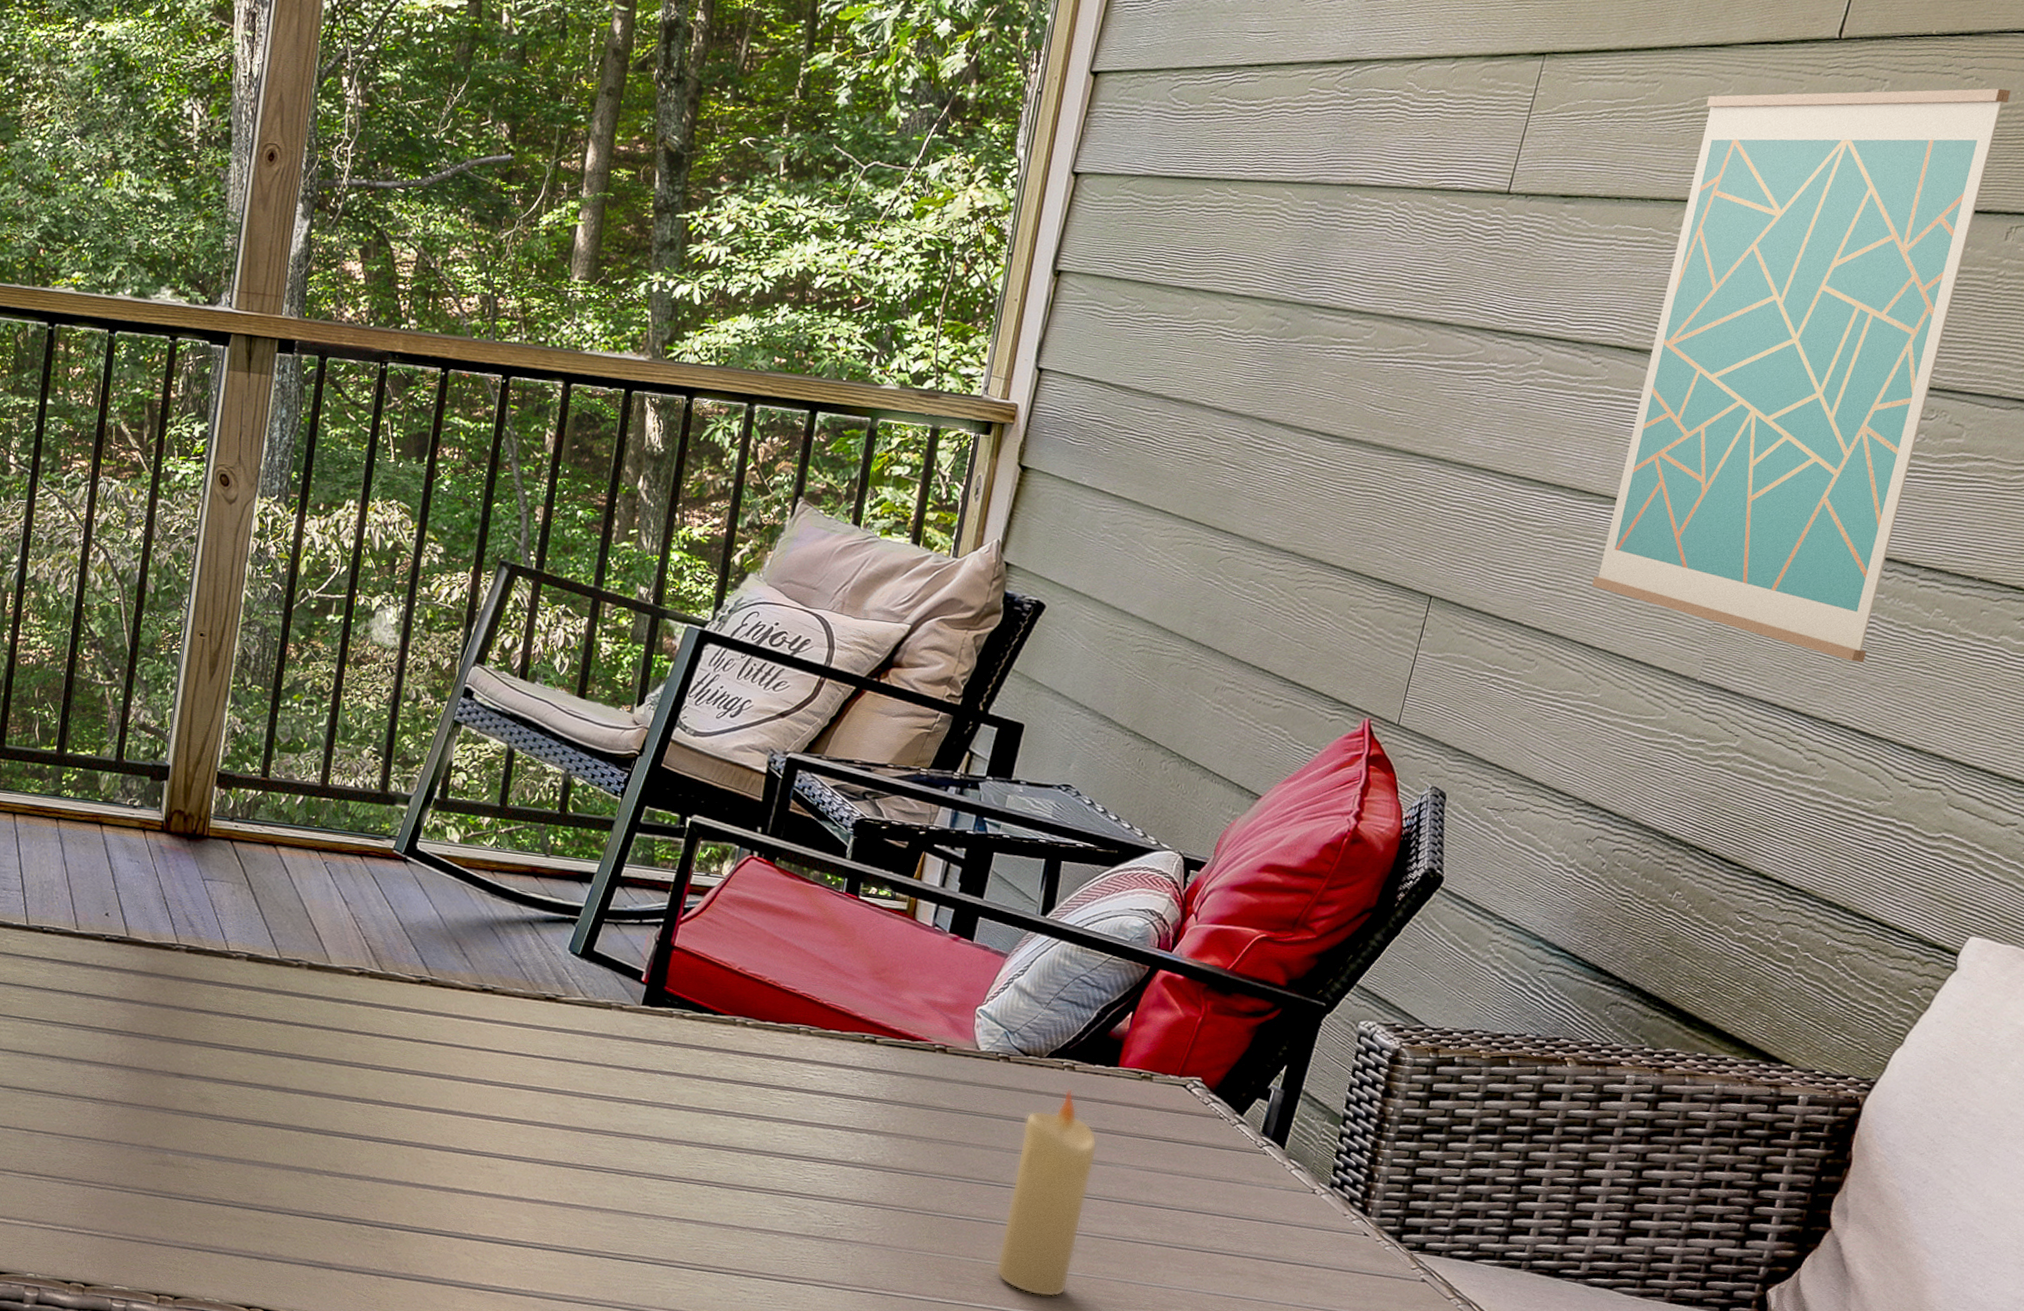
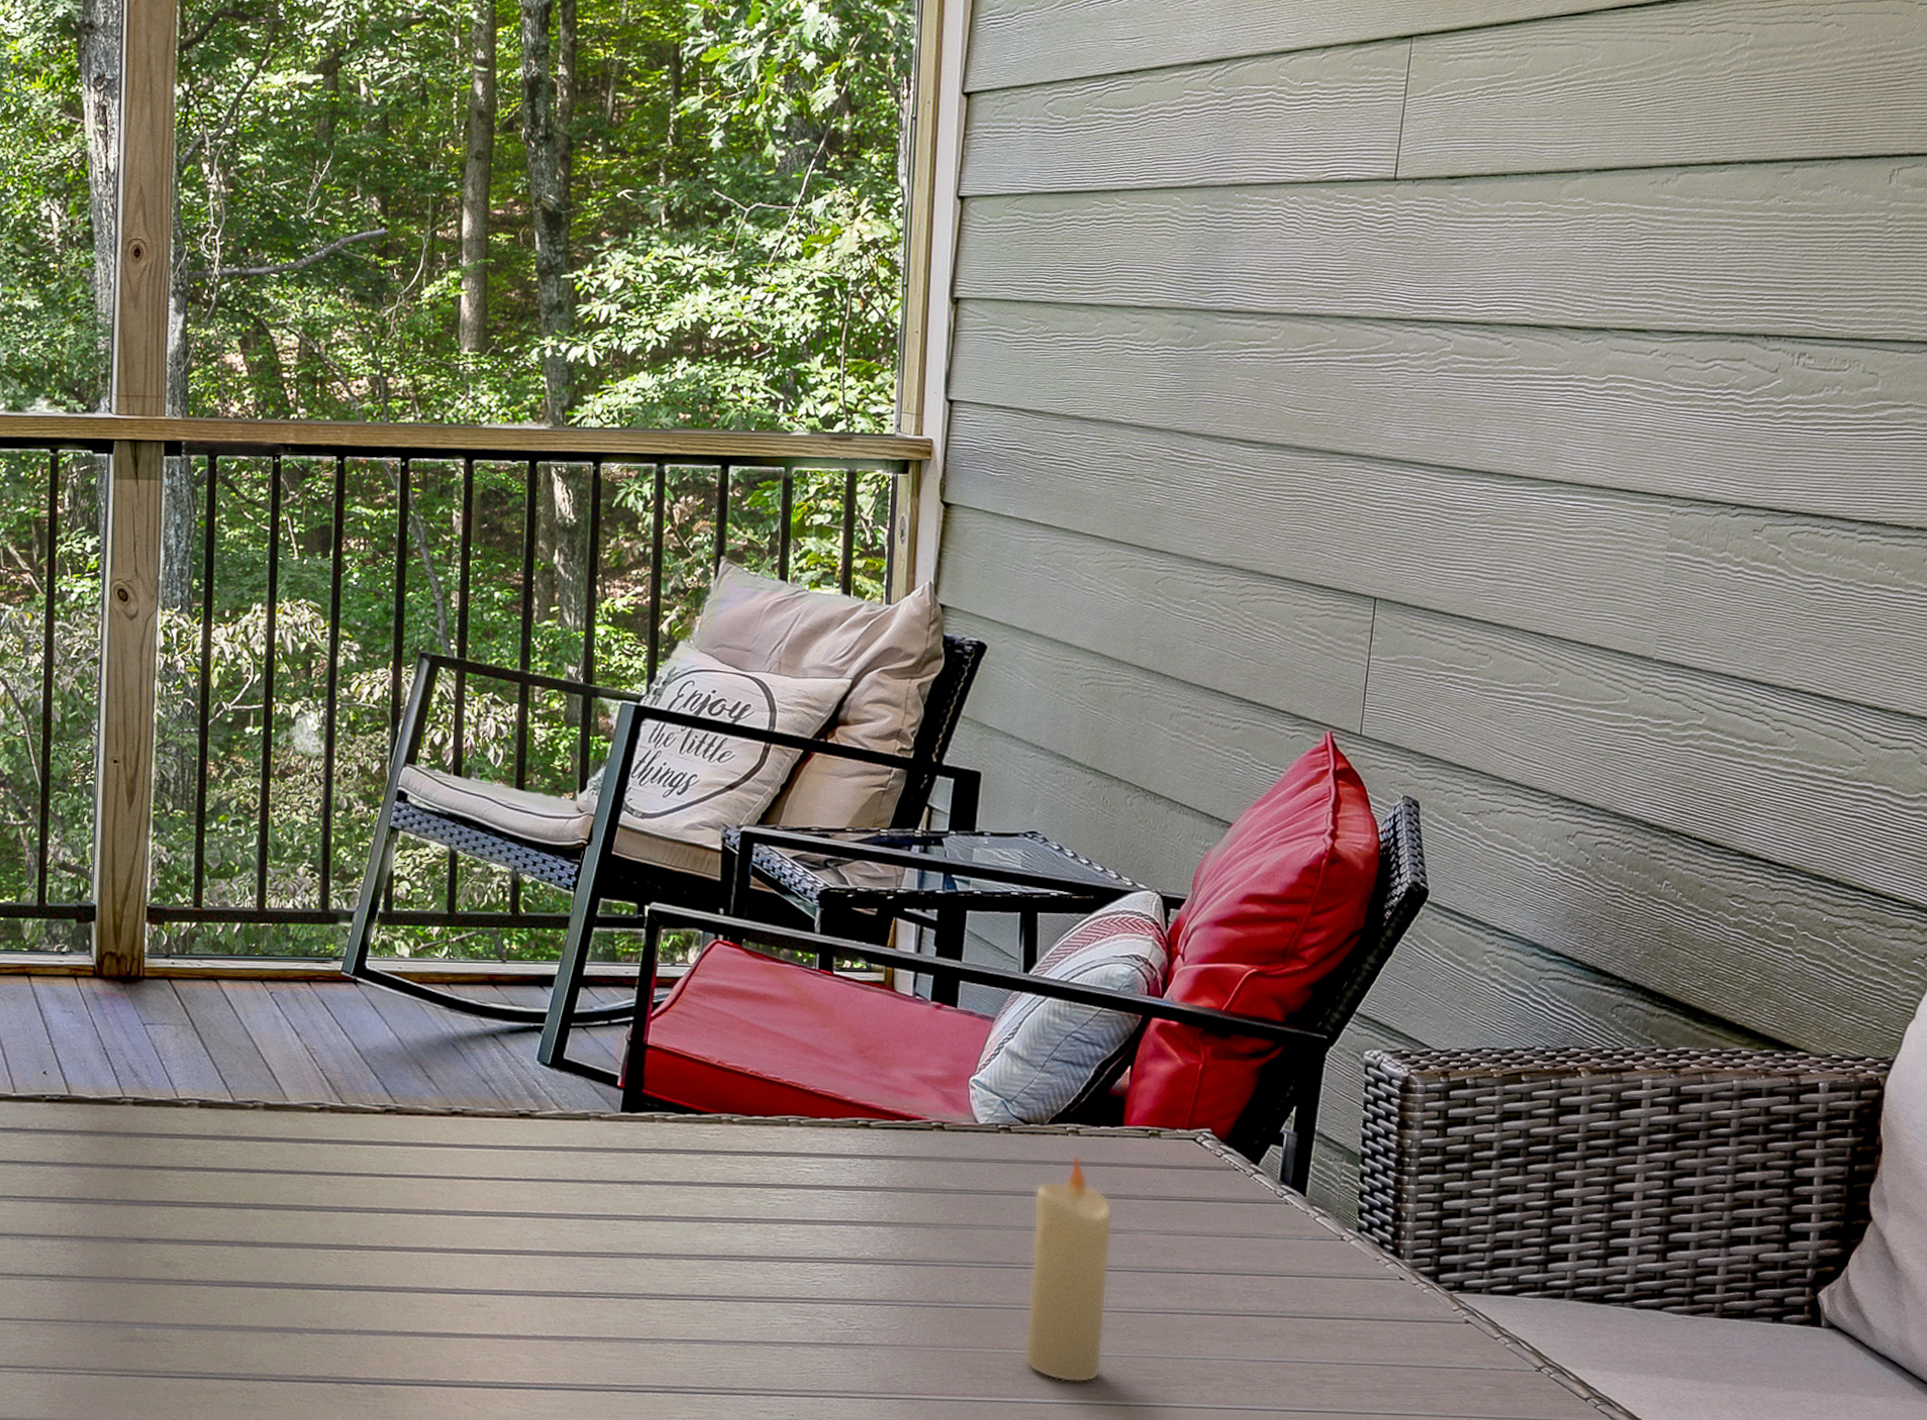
wall art: present [1592,88,2011,663] -> none [1535,32,1872,625]

